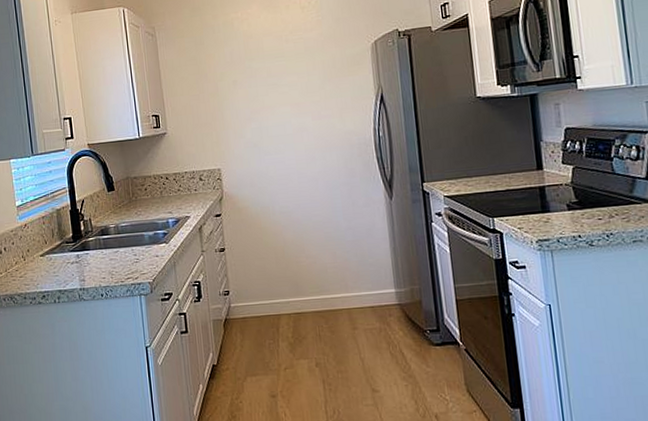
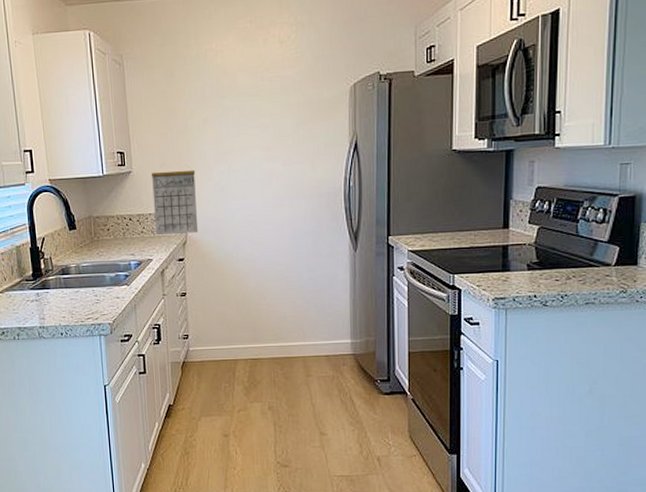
calendar: none [185,126,234,192] -> present [151,167,199,235]

